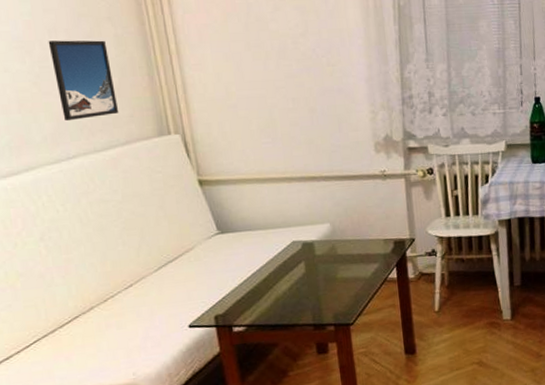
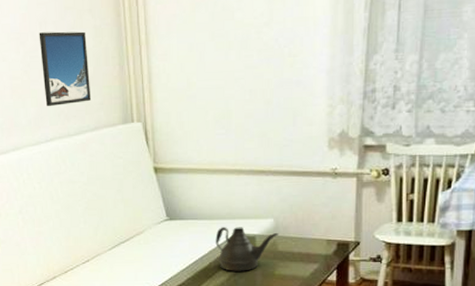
teapot: none [272,234,337,280] -> present [215,227,279,271]

